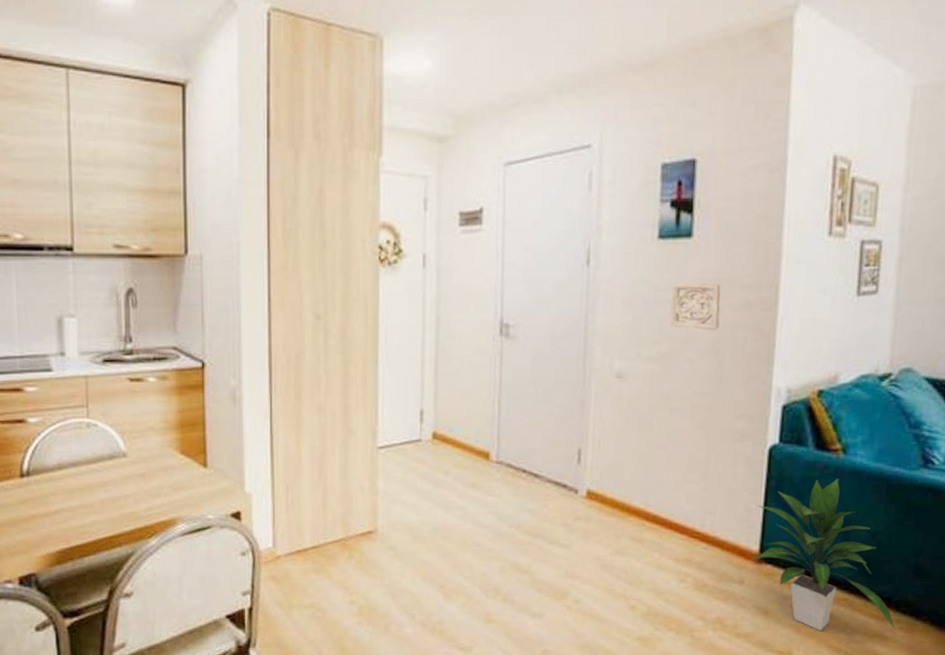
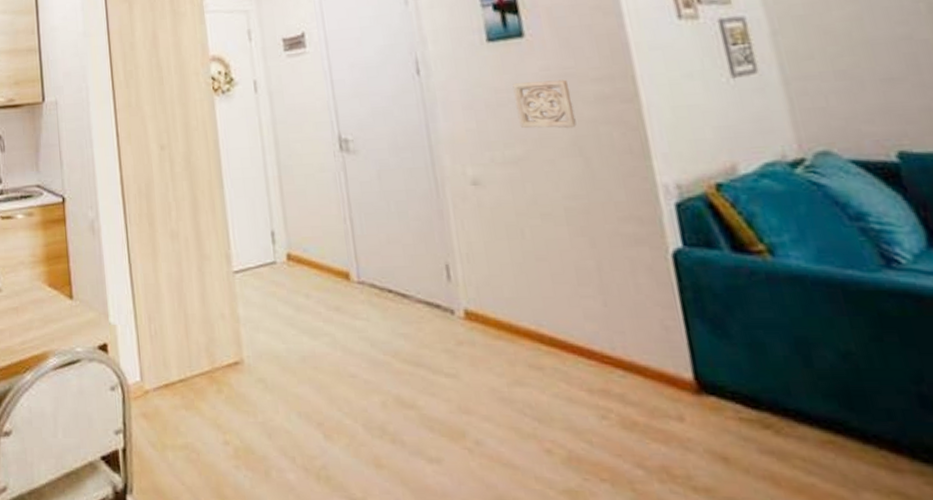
indoor plant: present [751,478,896,630] -> none [674,286,921,485]

